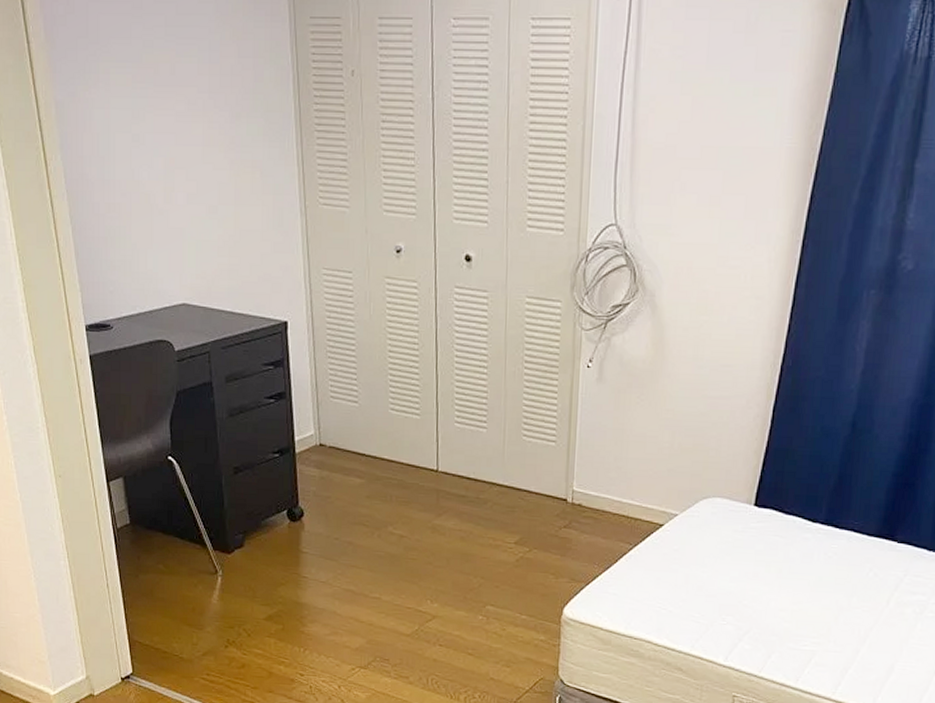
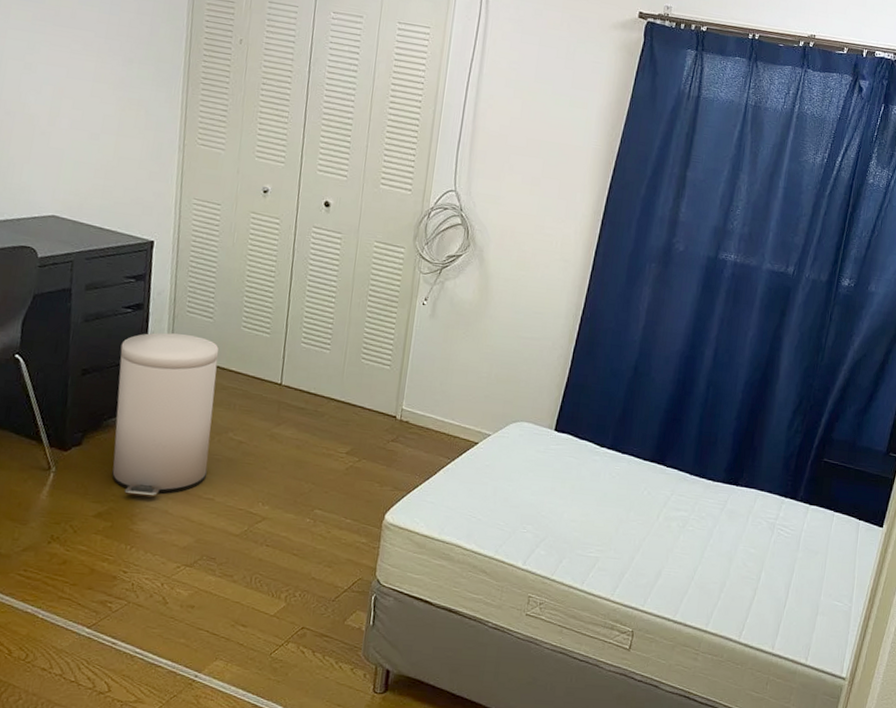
pedal bin: none [268,421,371,598] -> present [112,332,219,498]

